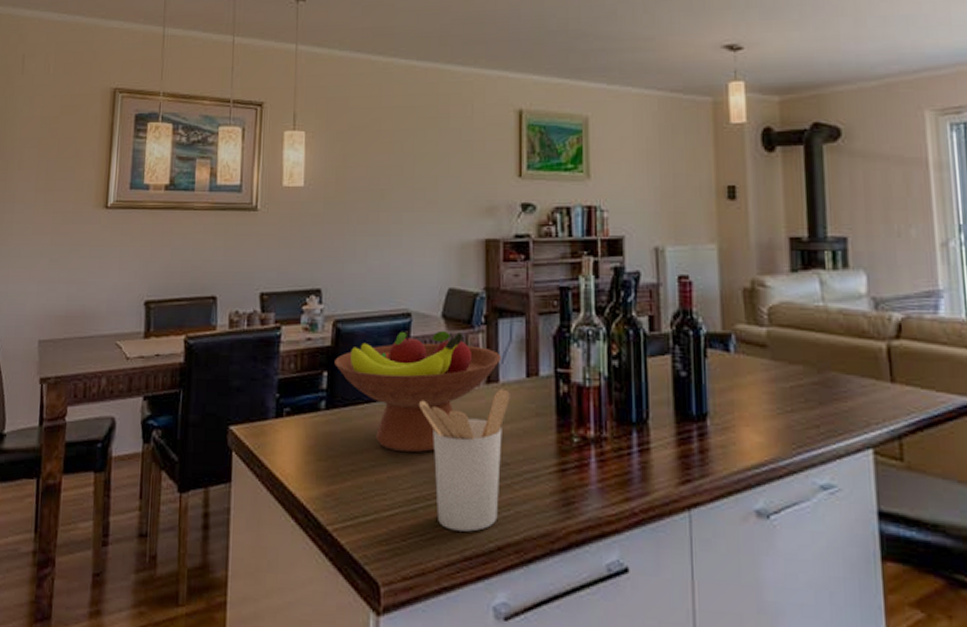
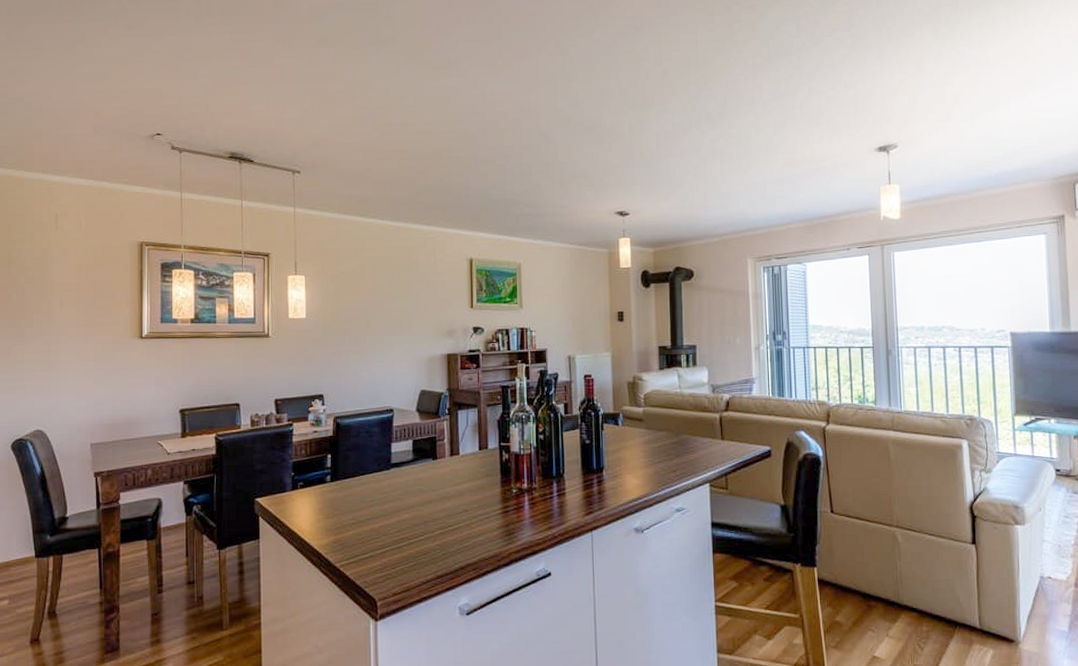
fruit bowl: present [335,330,501,453] -> none [336,420,460,508]
utensil holder: present [419,388,510,532] -> none [401,459,468,559]

